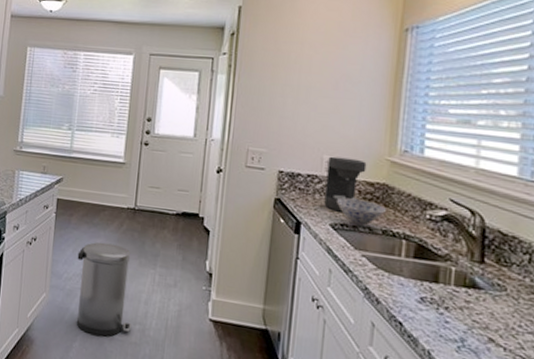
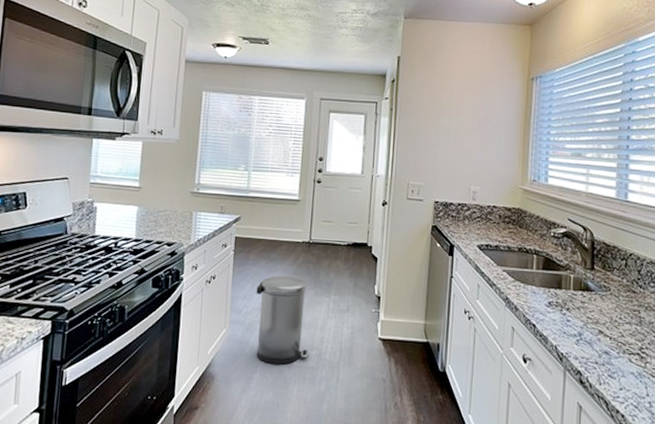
coffee maker: present [324,156,367,212] -> none [472,187,505,235]
bowl: present [337,197,386,226] -> none [482,222,521,245]

